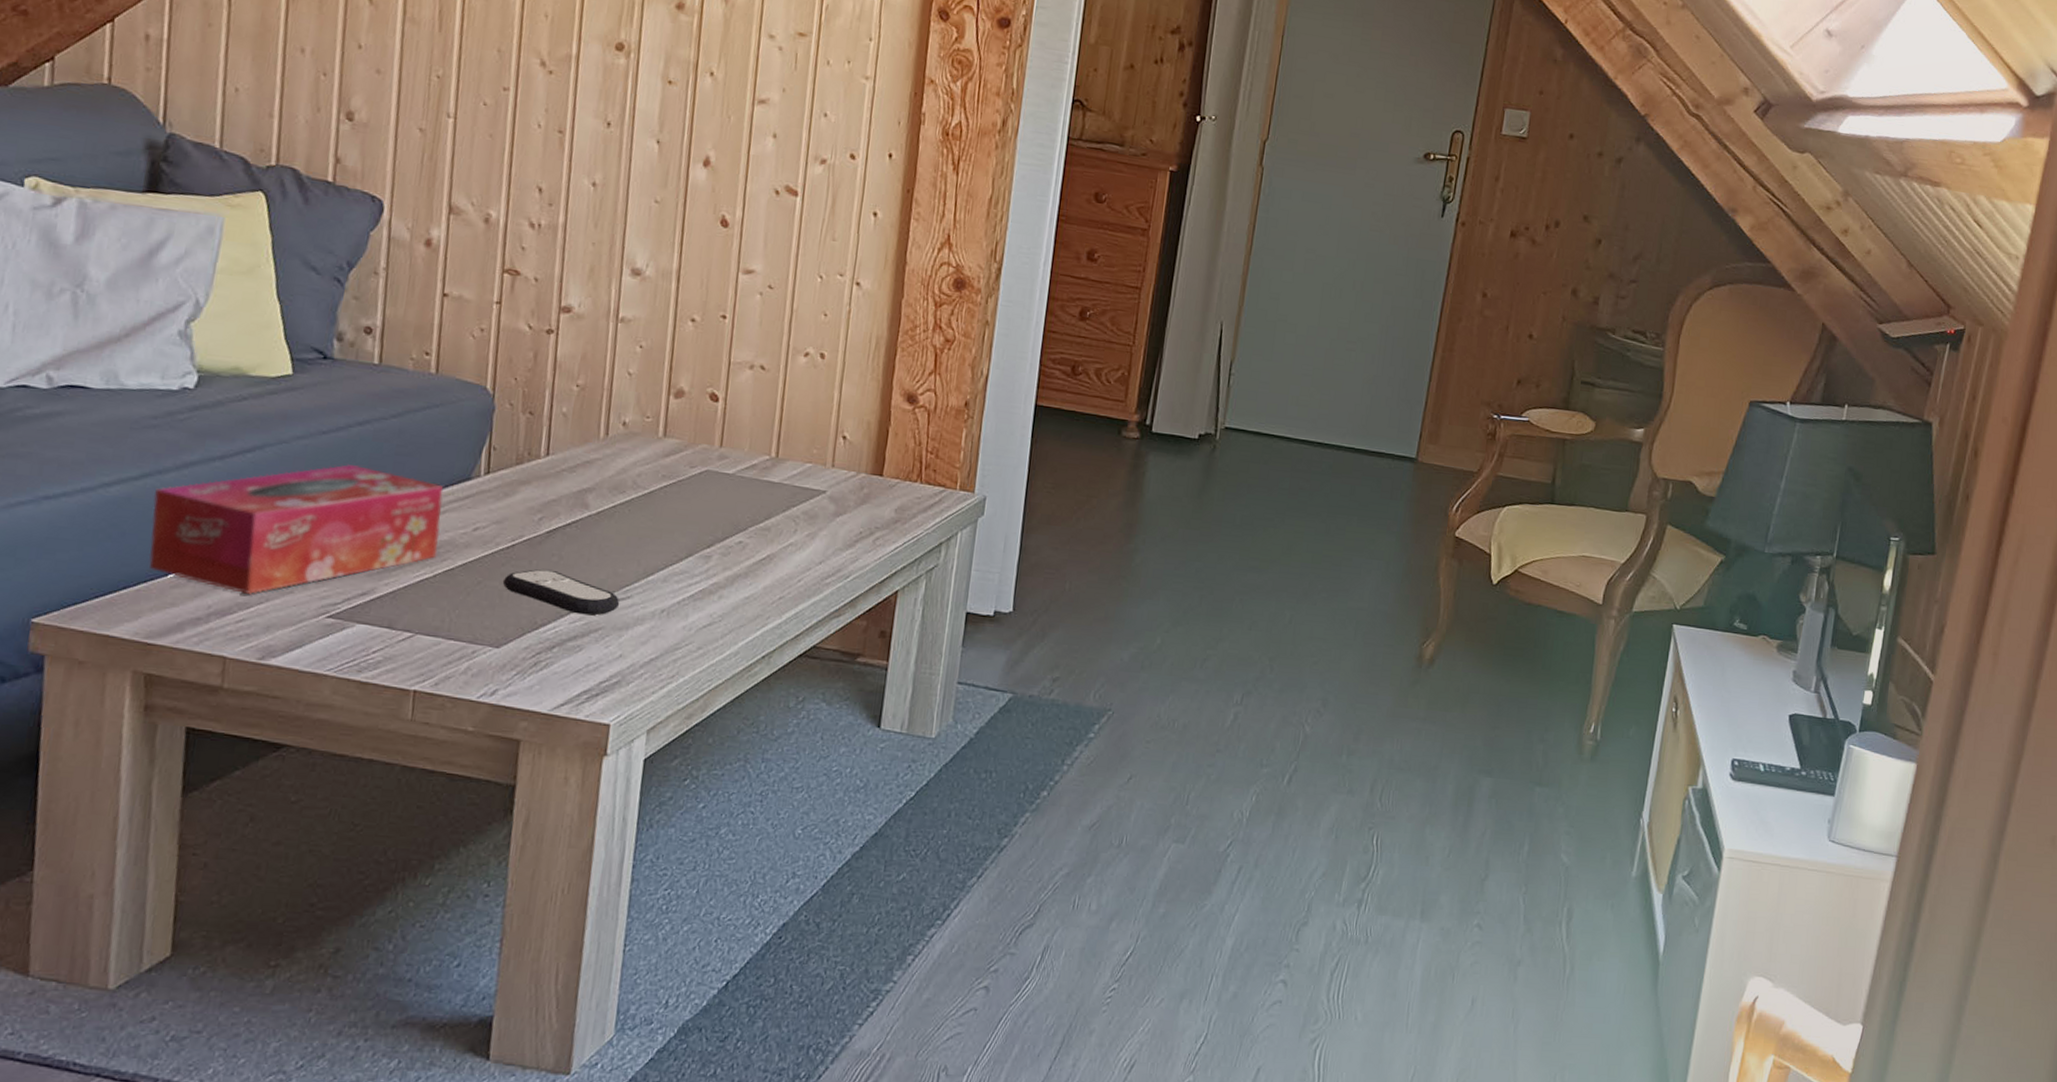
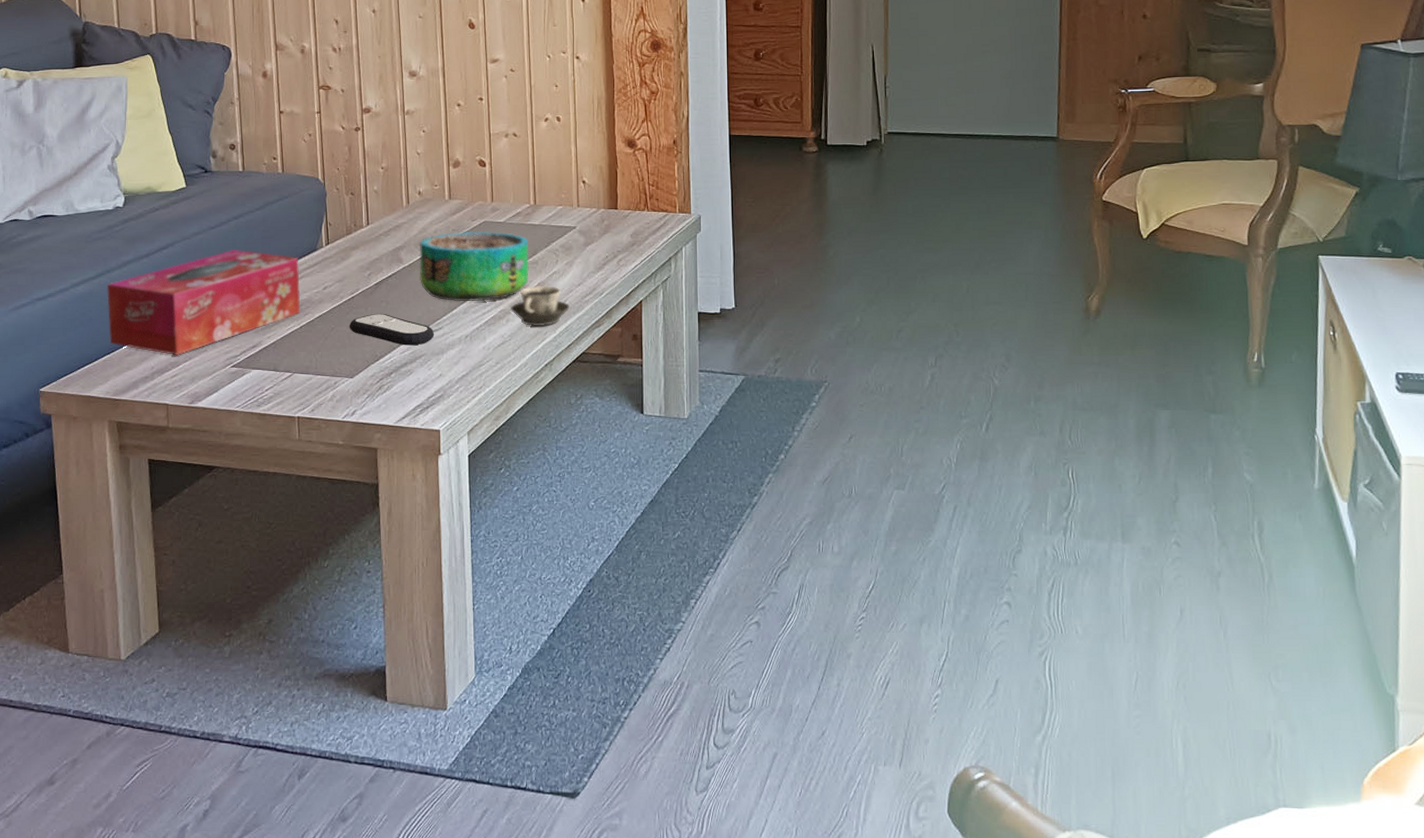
decorative bowl: none [609,478,762,569] -> present [420,231,529,302]
cup: none [726,557,804,610] -> present [511,285,569,327]

